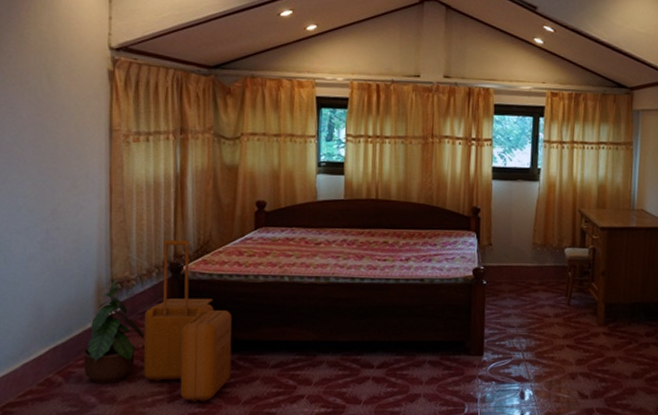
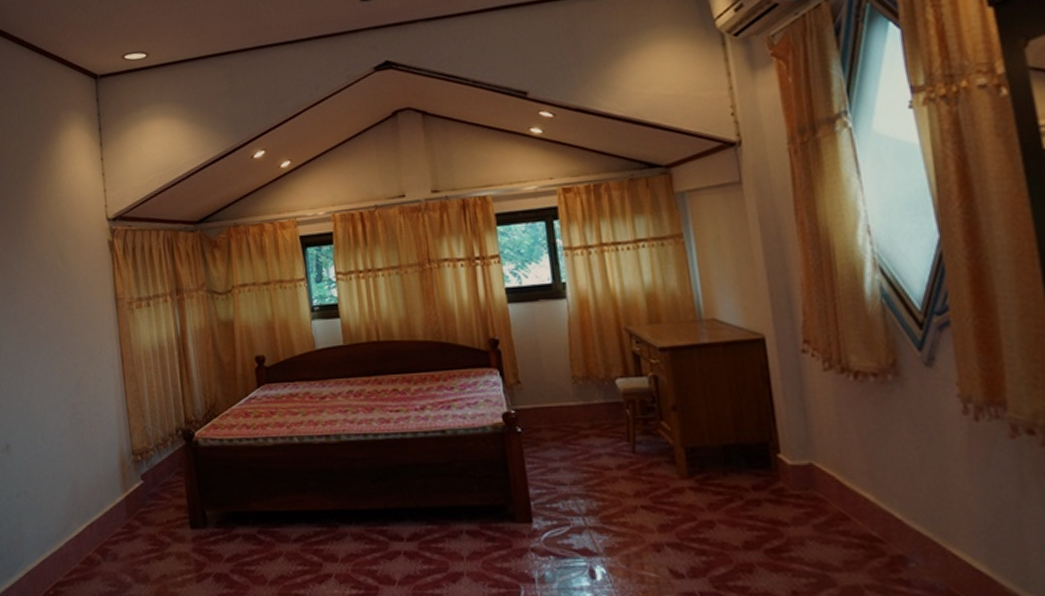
potted plant: present [83,280,145,383] -> none [115,451,168,561]
suitcase: present [144,239,233,402] -> none [164,404,254,582]

